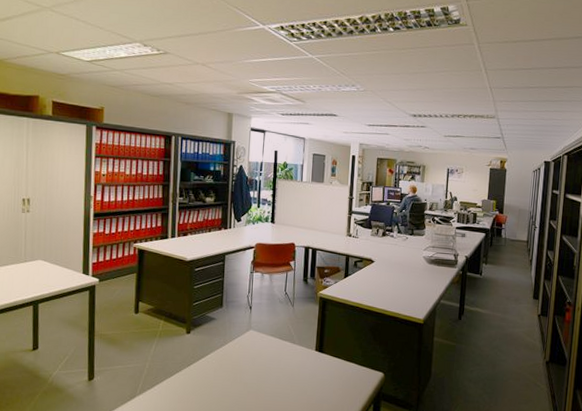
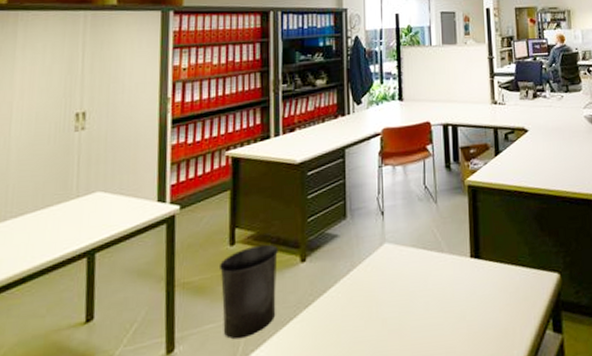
waste bin: none [127,316,170,378] -> present [220,244,278,338]

